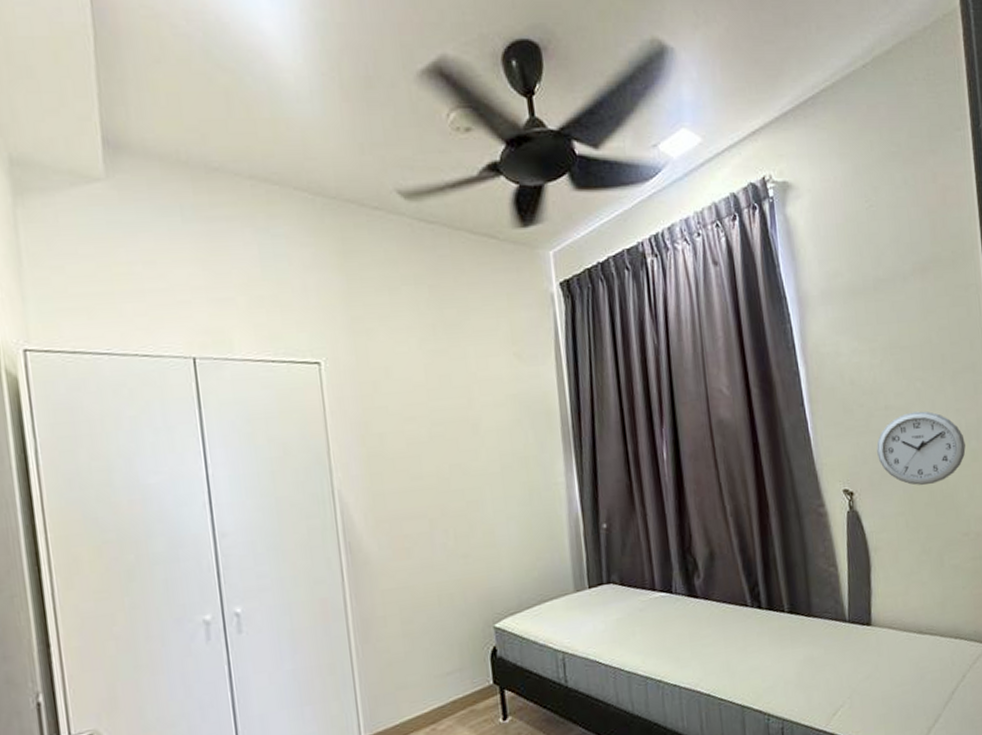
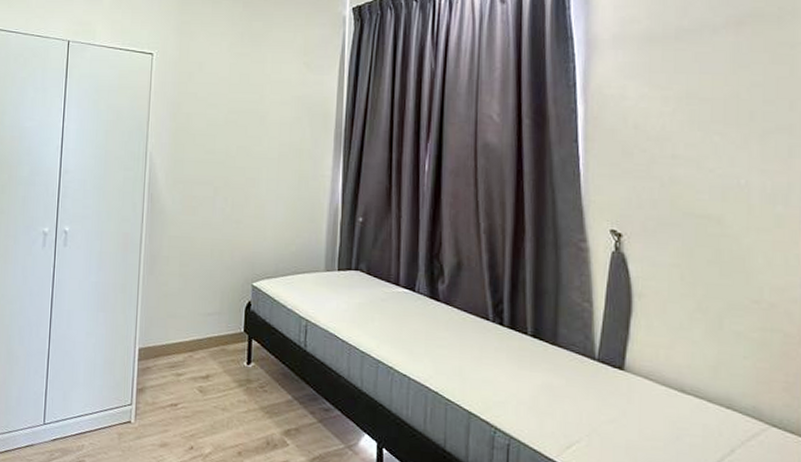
wall clock: present [876,411,966,486] -> none [656,165,768,243]

